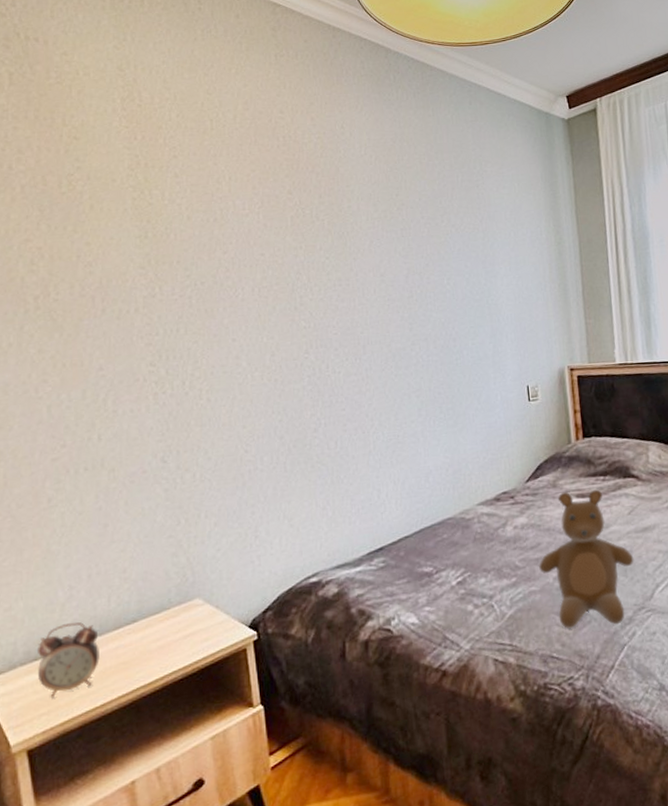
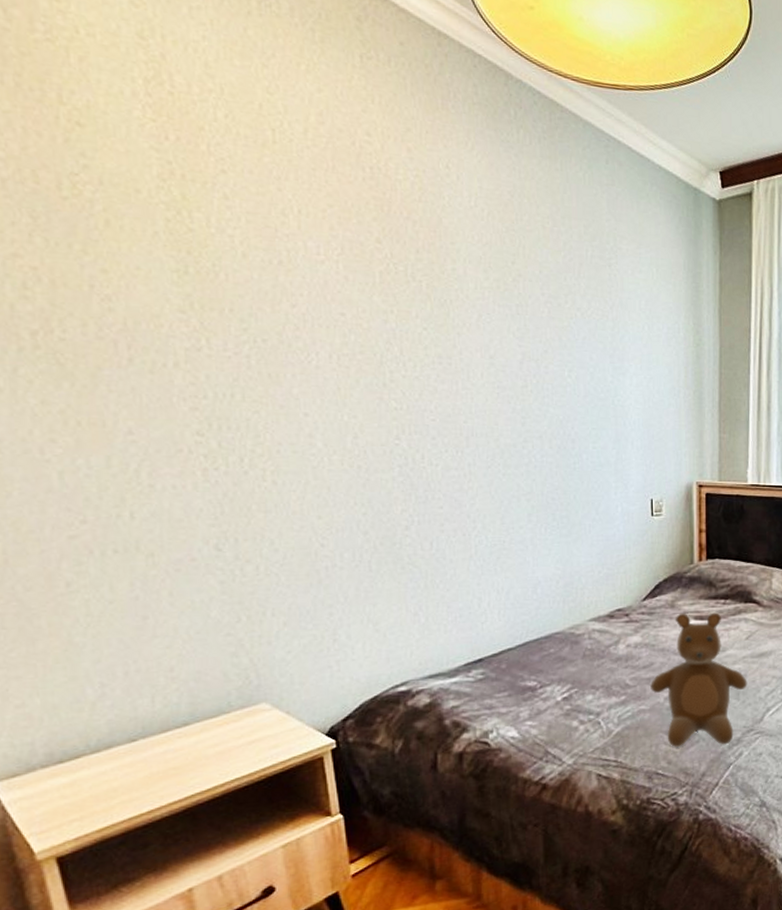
alarm clock: present [36,622,100,699] -> none [61,723,144,804]

